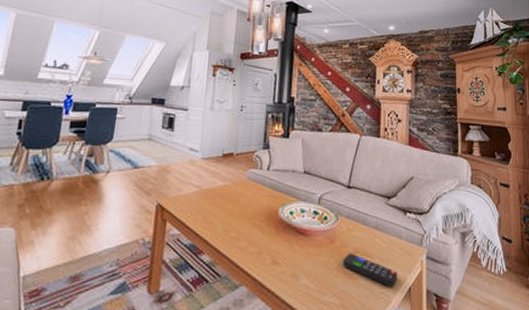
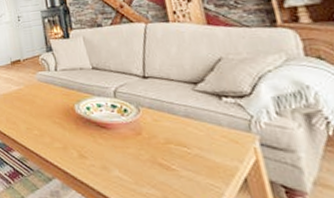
remote control: present [343,253,398,288] -> none [155,143,228,179]

